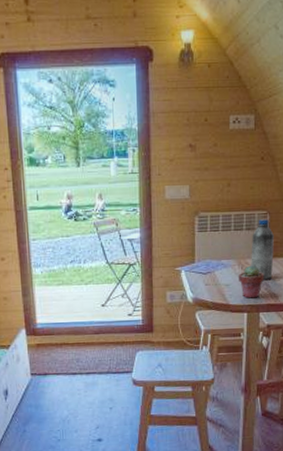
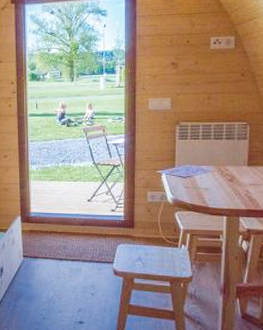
potted succulent: present [238,265,264,299] -> none [217,172,244,203]
water bottle: present [251,219,274,279] -> none [230,130,254,186]

